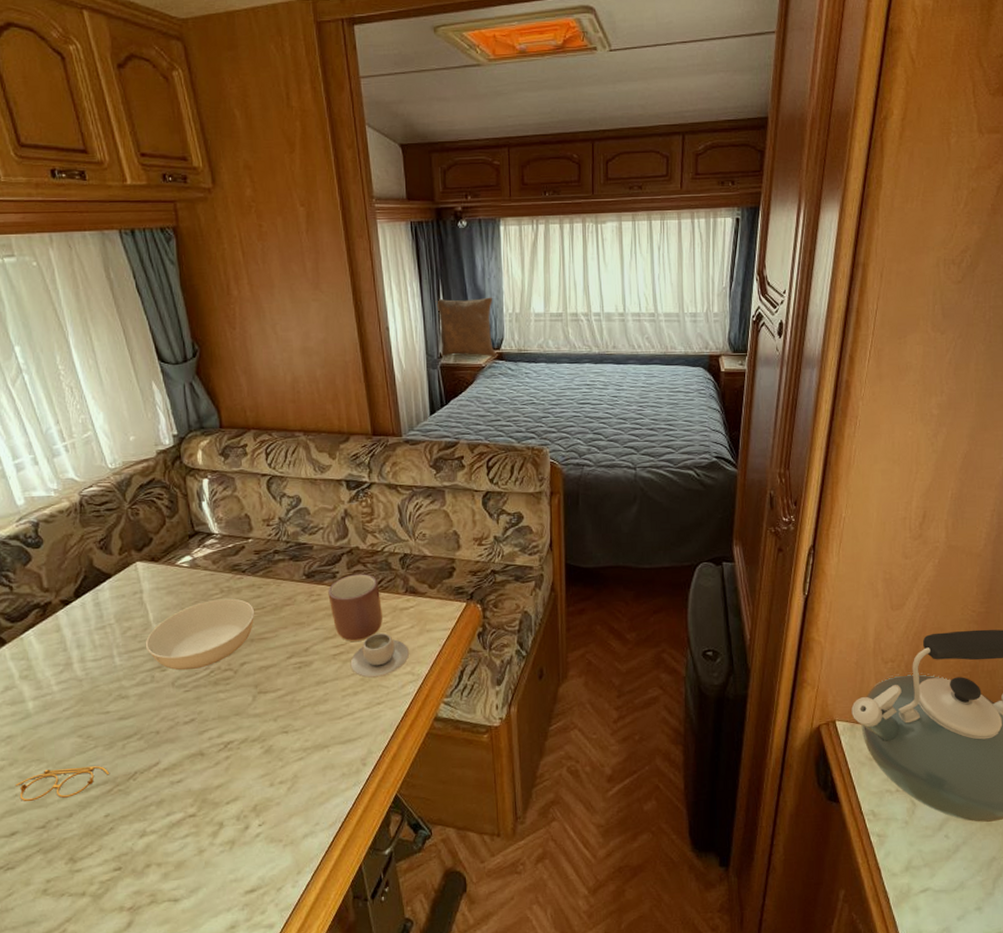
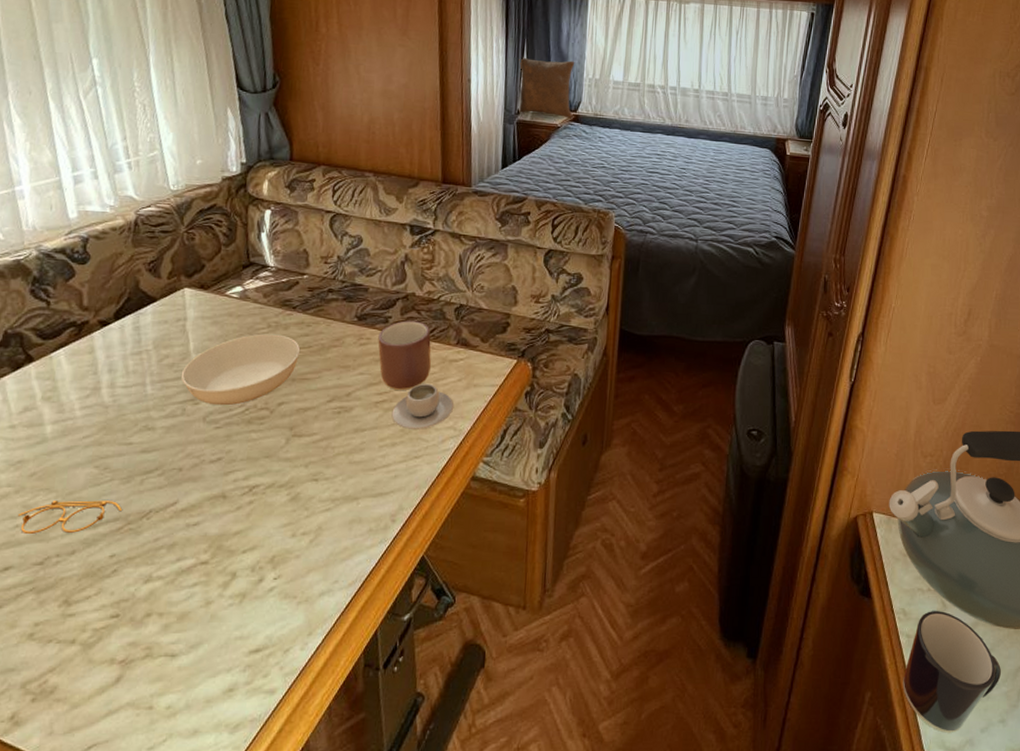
mug: none [876,810,975,923] -> present [903,611,1001,733]

